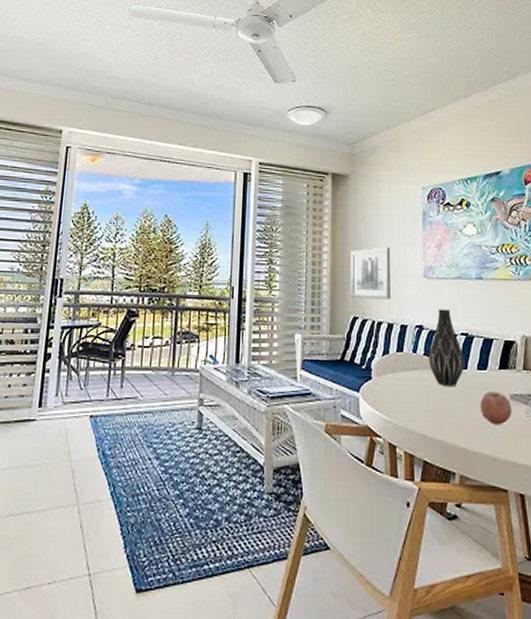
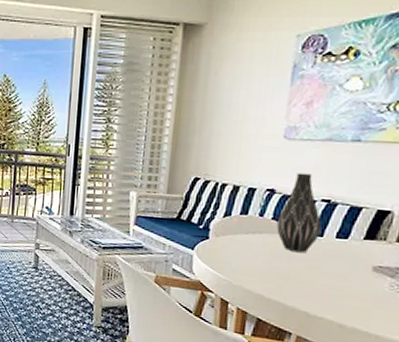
wall art: present [350,247,391,300] -> none [193,105,247,161]
fruit: present [480,392,511,425] -> none [332,261,372,295]

